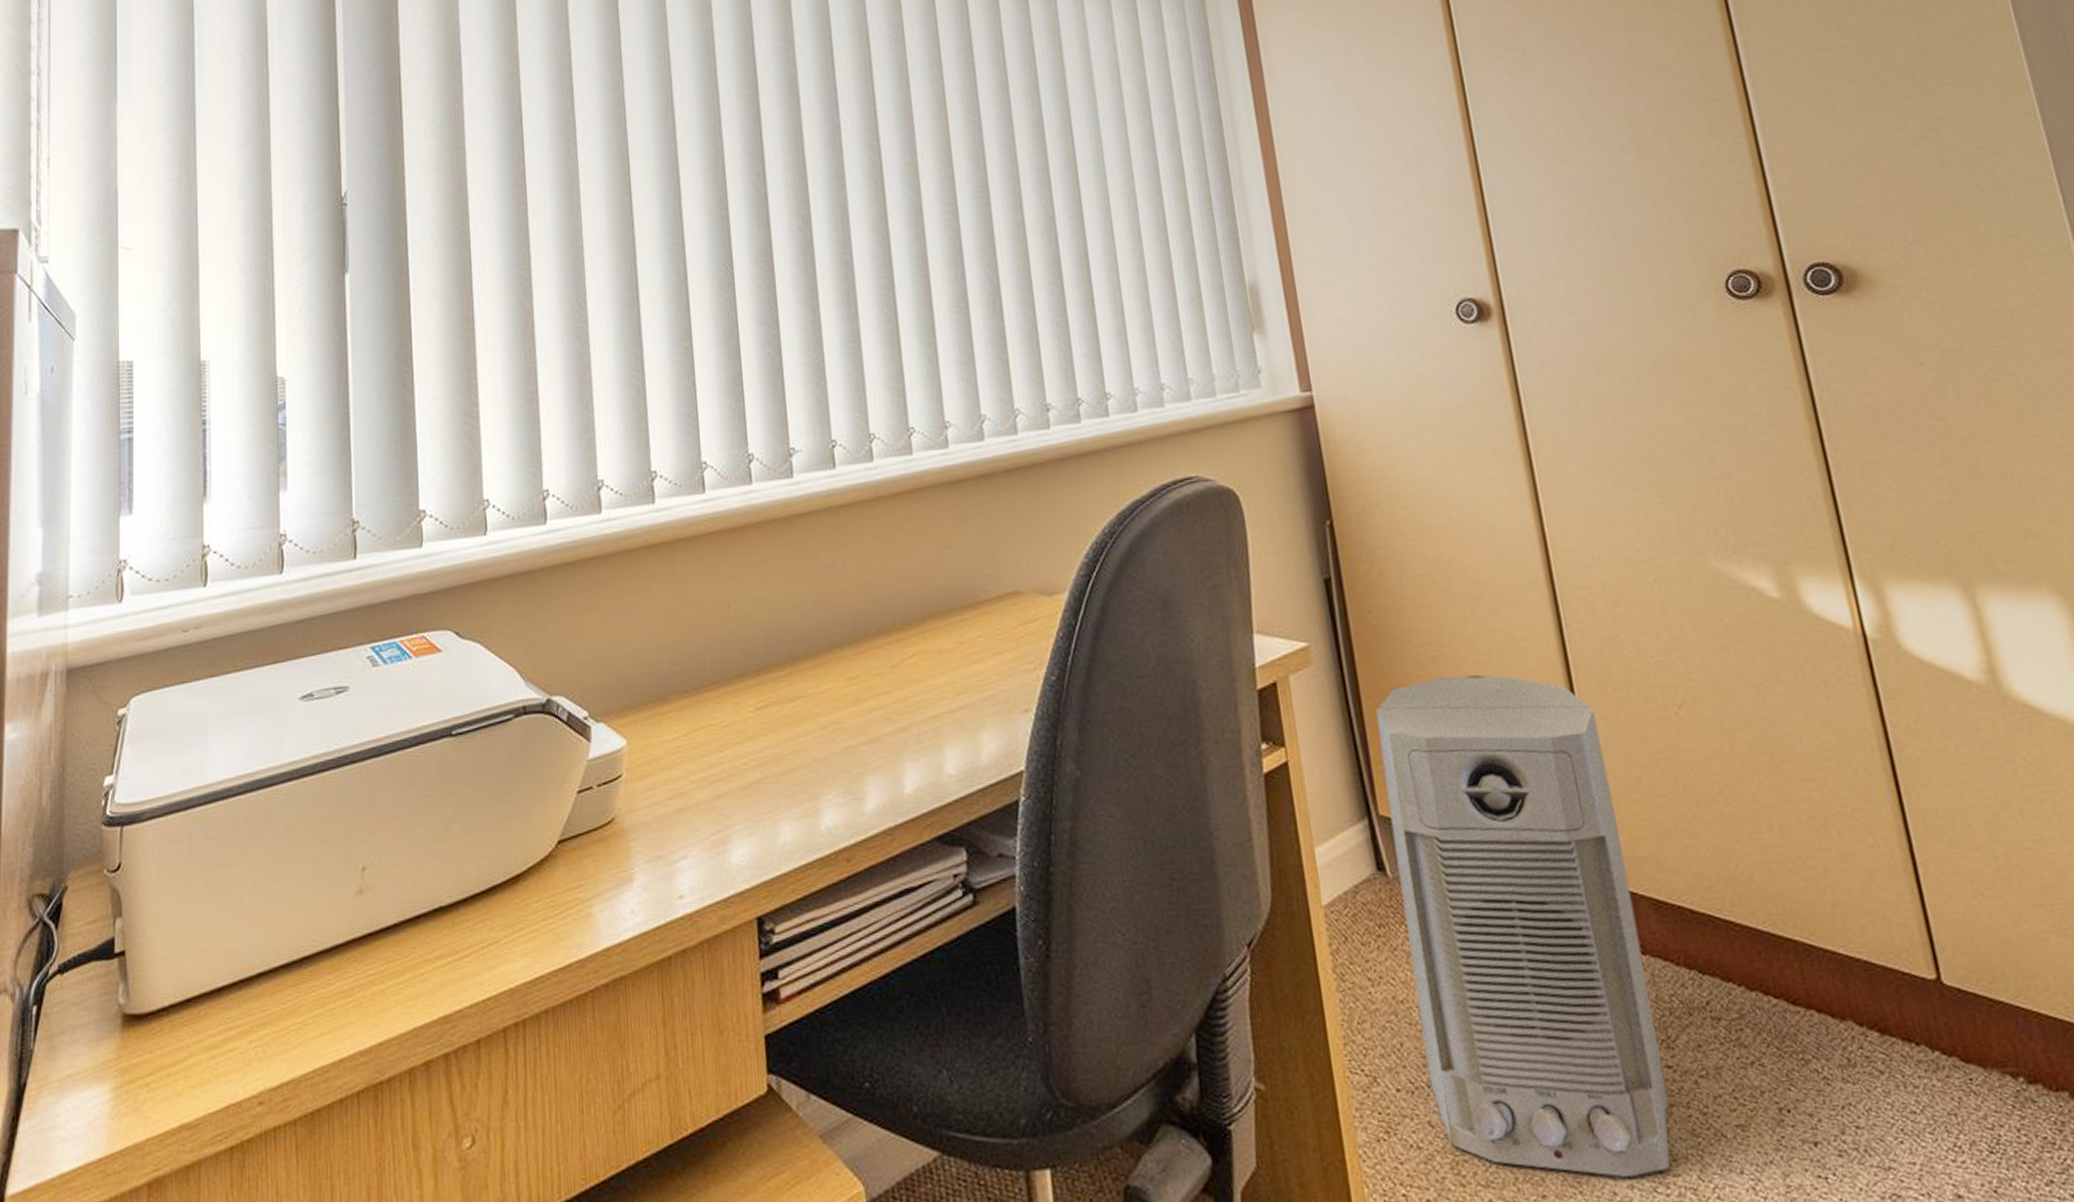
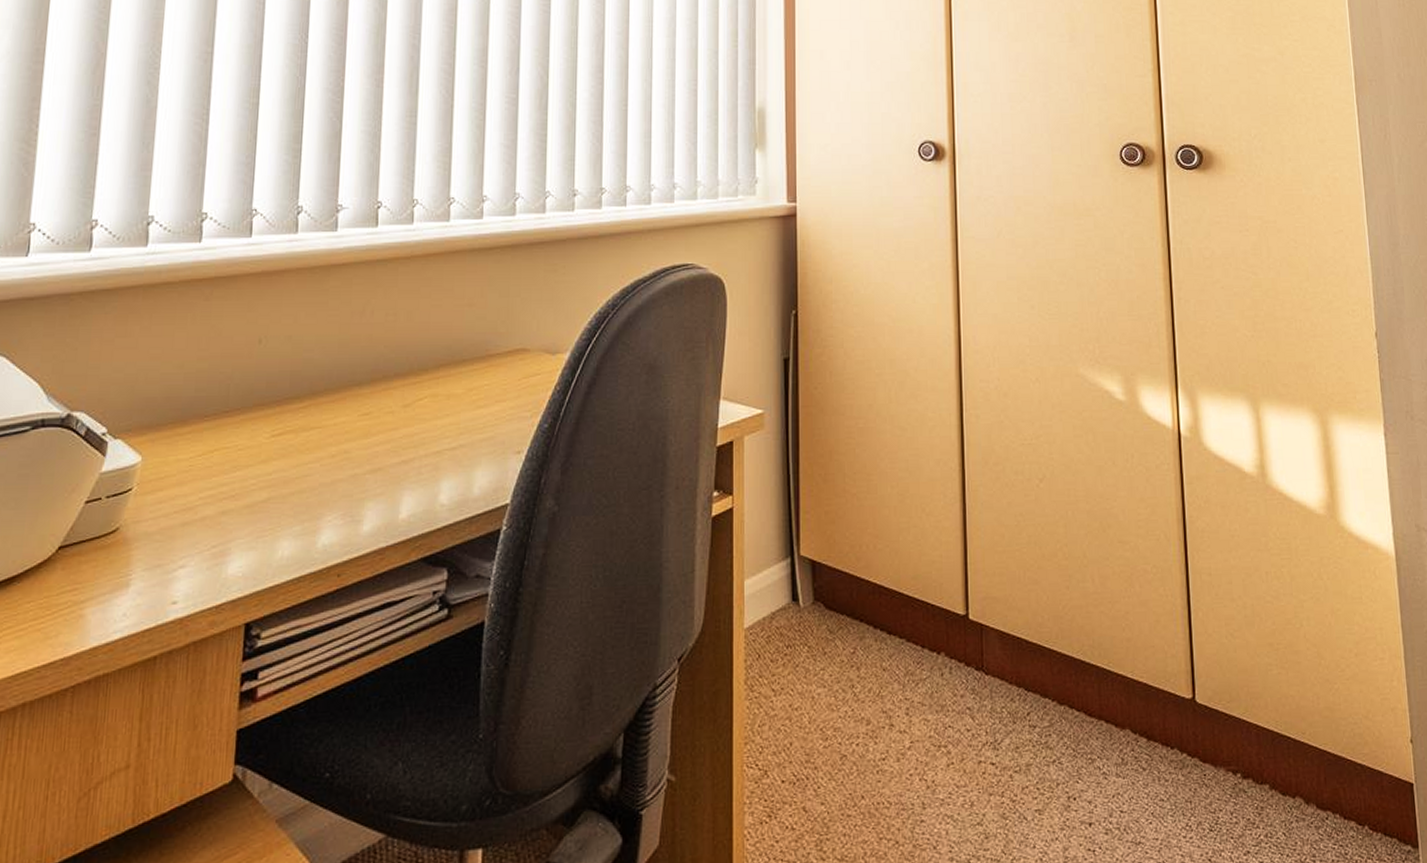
air purifier: present [1375,675,1670,1177] -> none [808,445,989,851]

